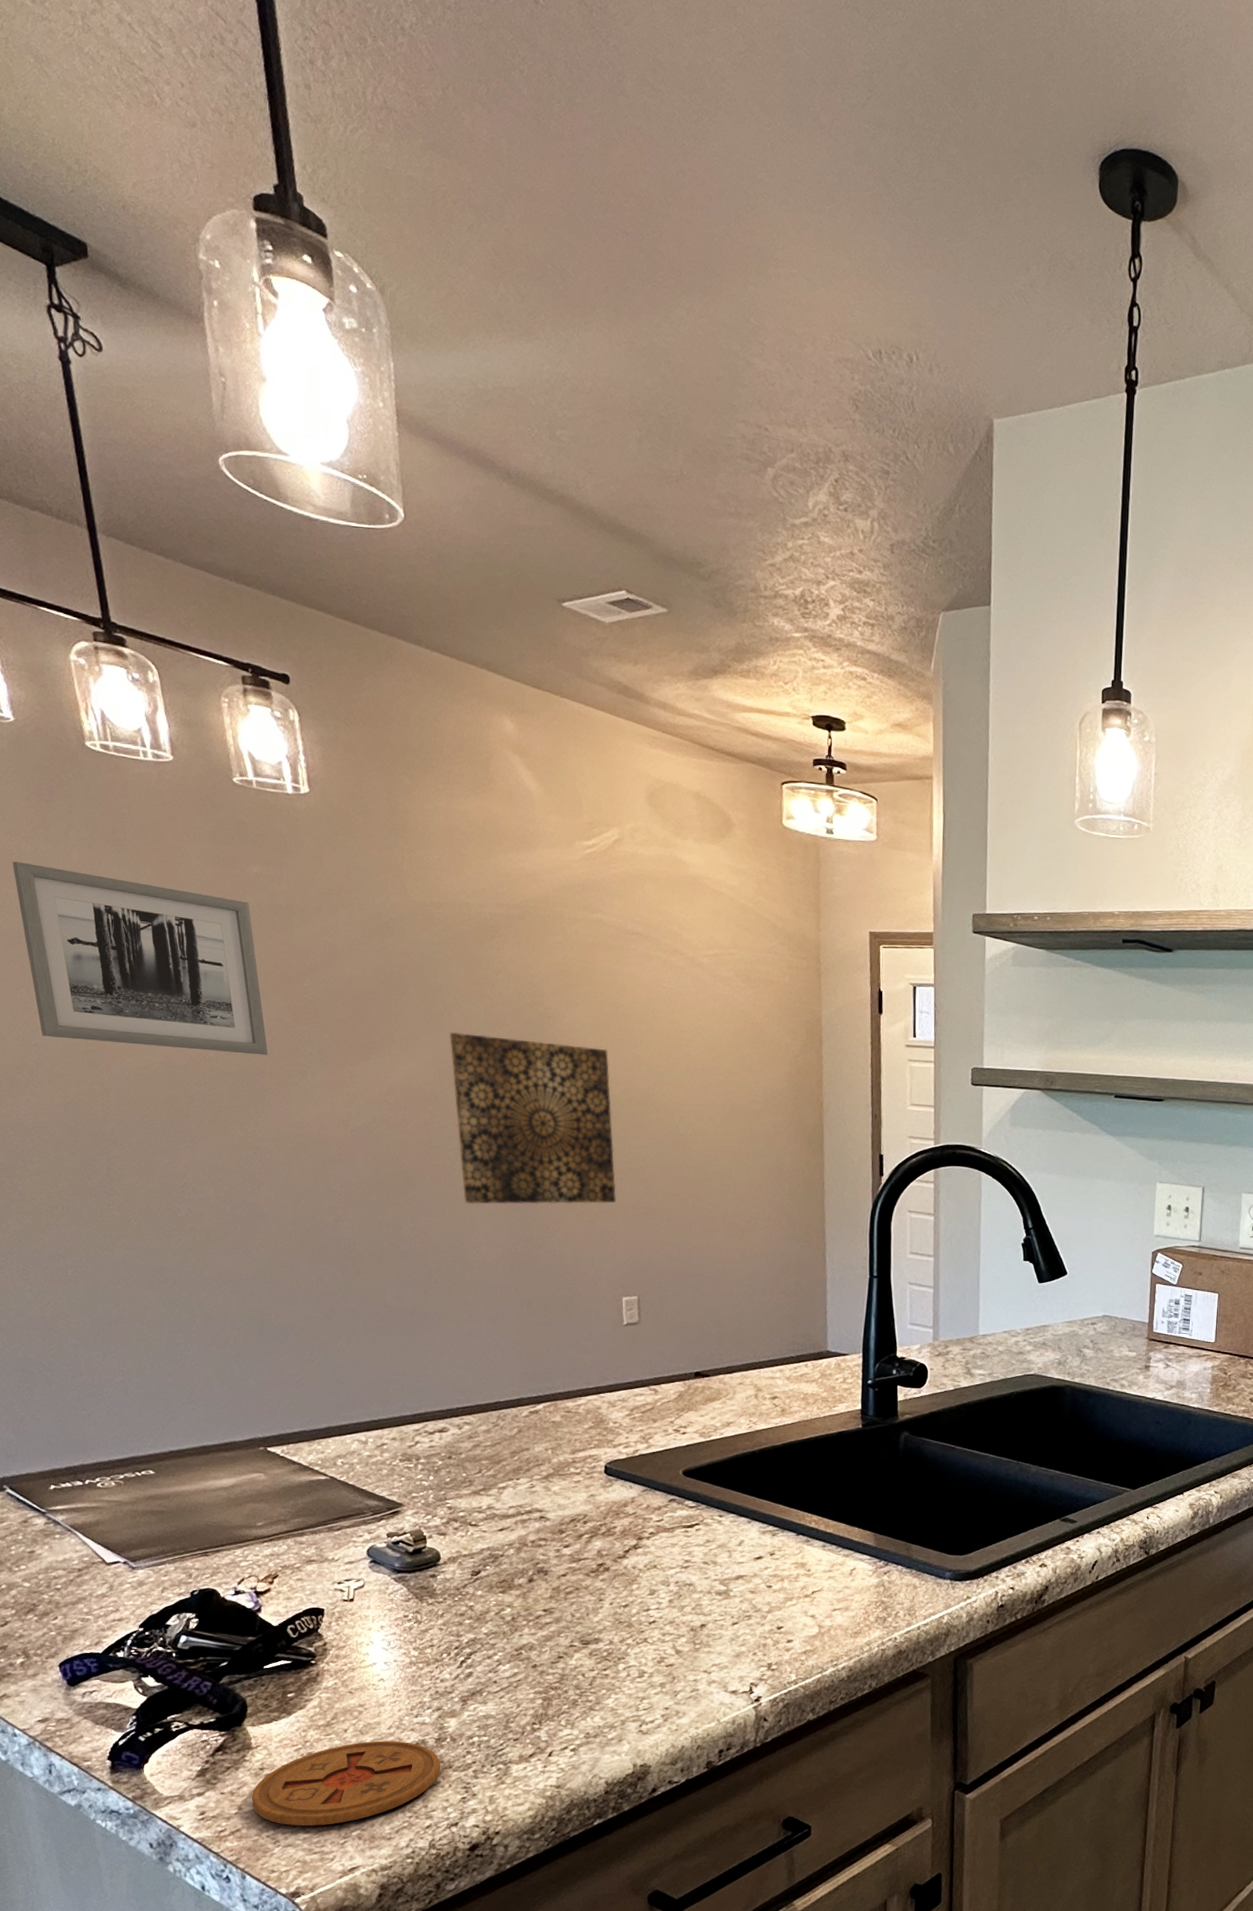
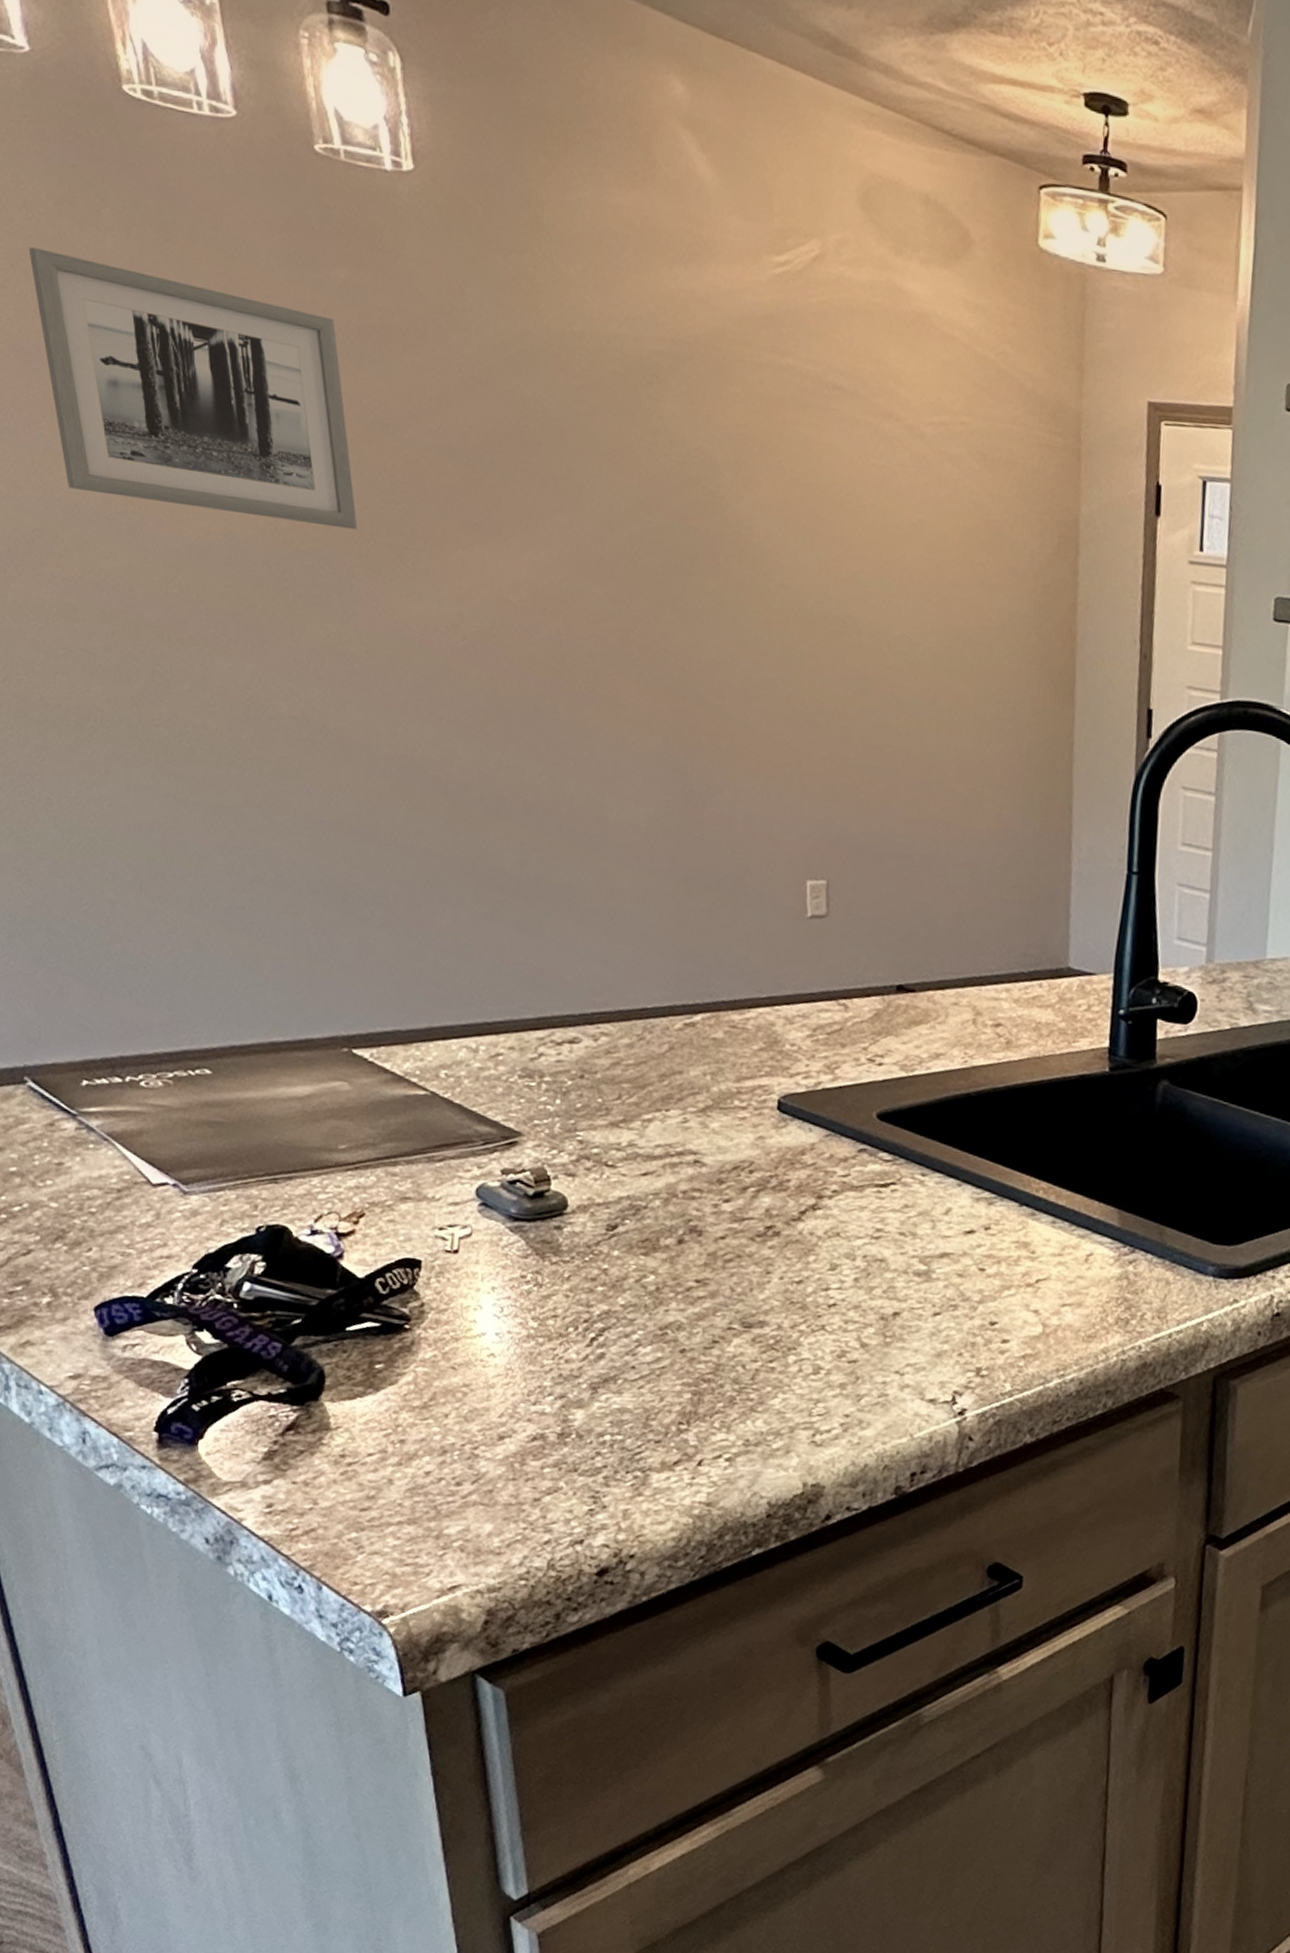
coaster: present [251,1740,440,1827] -> none [329,1431,563,1532]
wall art: present [450,1032,616,1205] -> none [592,511,803,754]

